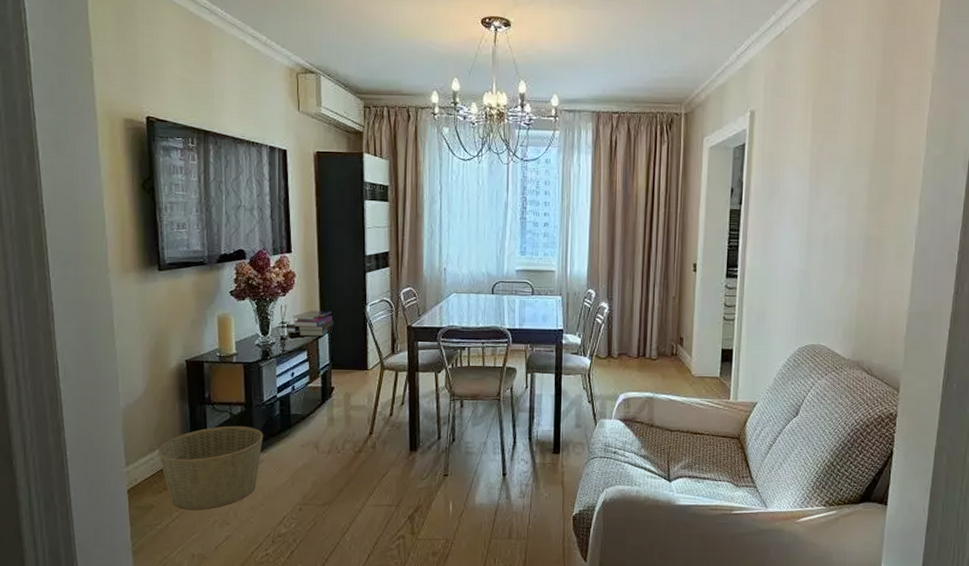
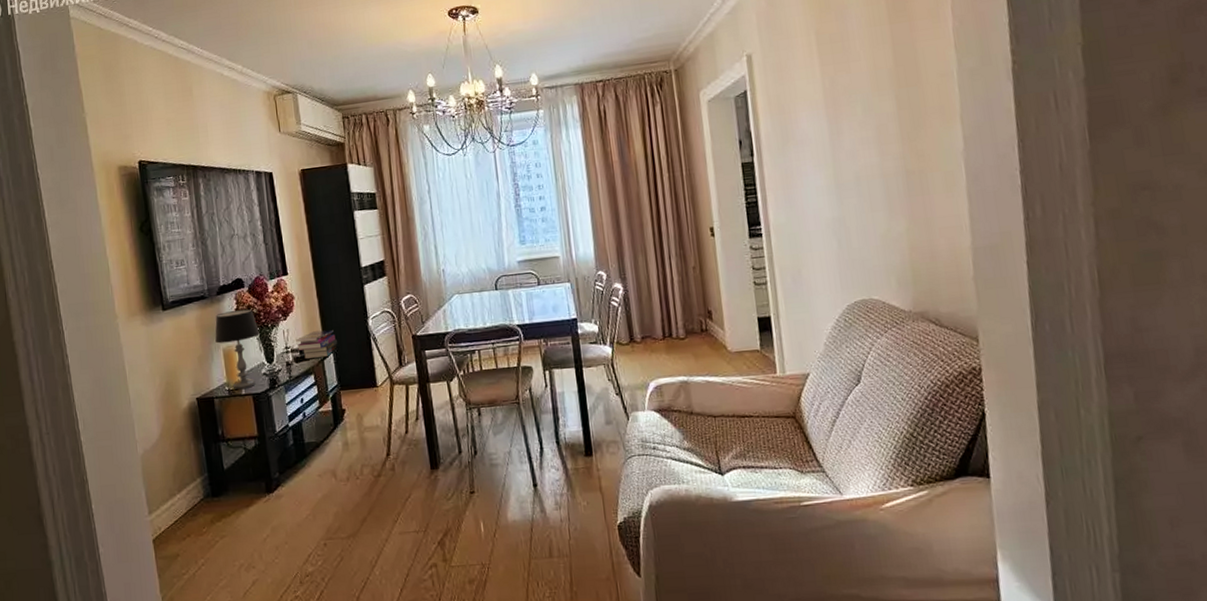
basket: present [158,425,263,511] -> none [178,460,280,556]
table lamp: none [210,280,258,358] -> present [214,309,261,390]

